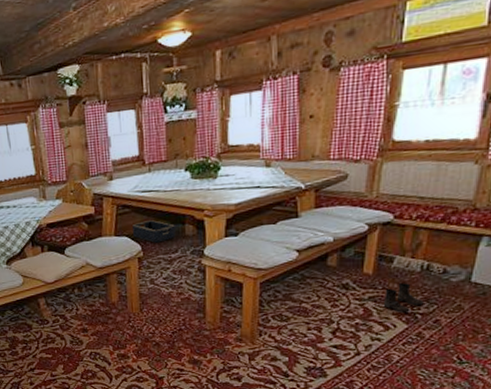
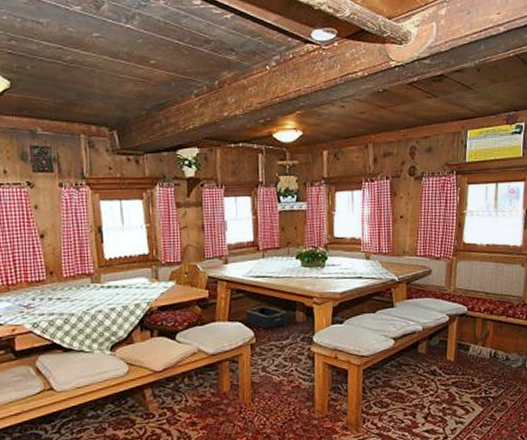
boots: present [383,282,424,313] -> none [463,368,494,397]

